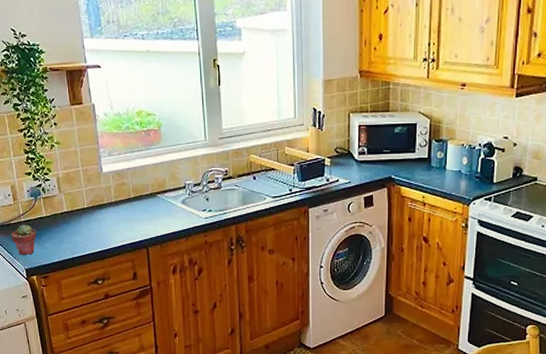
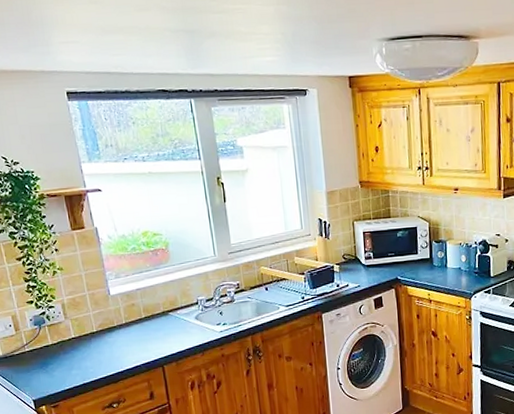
potted succulent: present [11,224,37,255] -> none [14,354,44,386]

